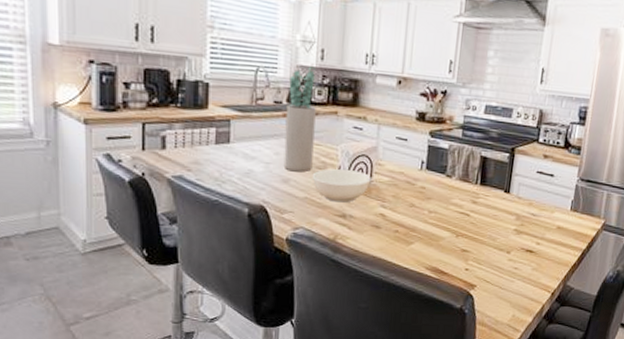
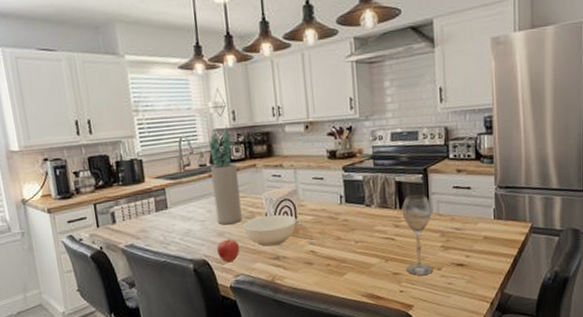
fruit: none [278,187,305,213] -> present [217,239,240,263]
wineglass: none [476,172,513,257] -> present [402,194,433,276]

